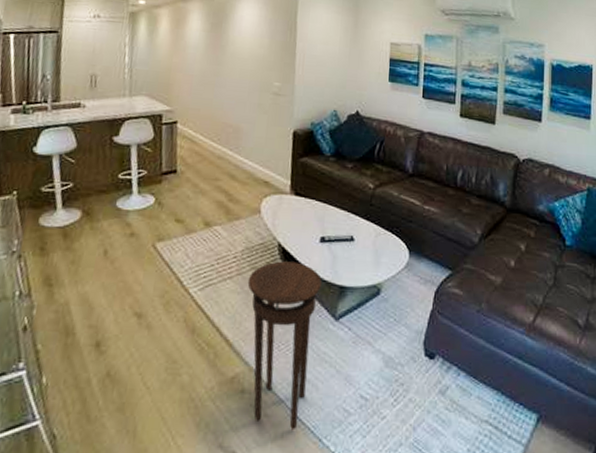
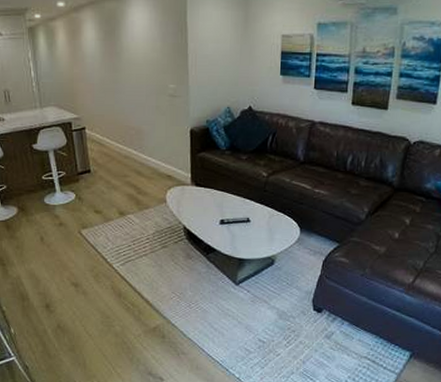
stool: present [247,261,322,431] -> none [160,240,223,364]

